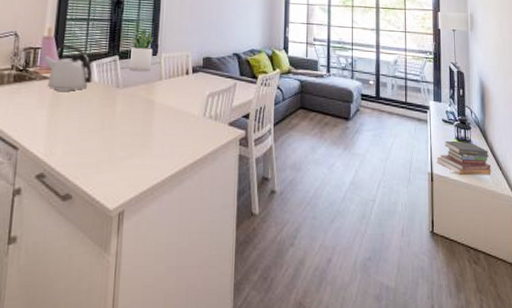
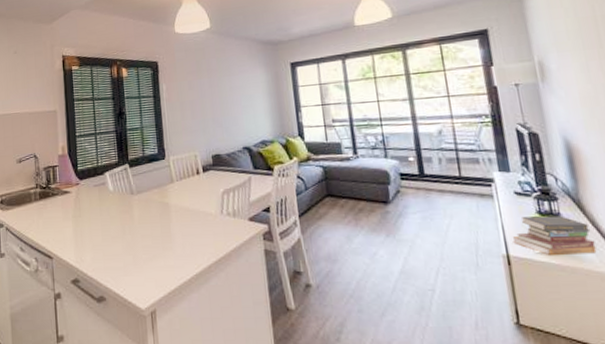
kettle: present [44,43,93,92] -> none [62,159,108,204]
planter: present [128,26,154,72] -> none [137,132,162,178]

